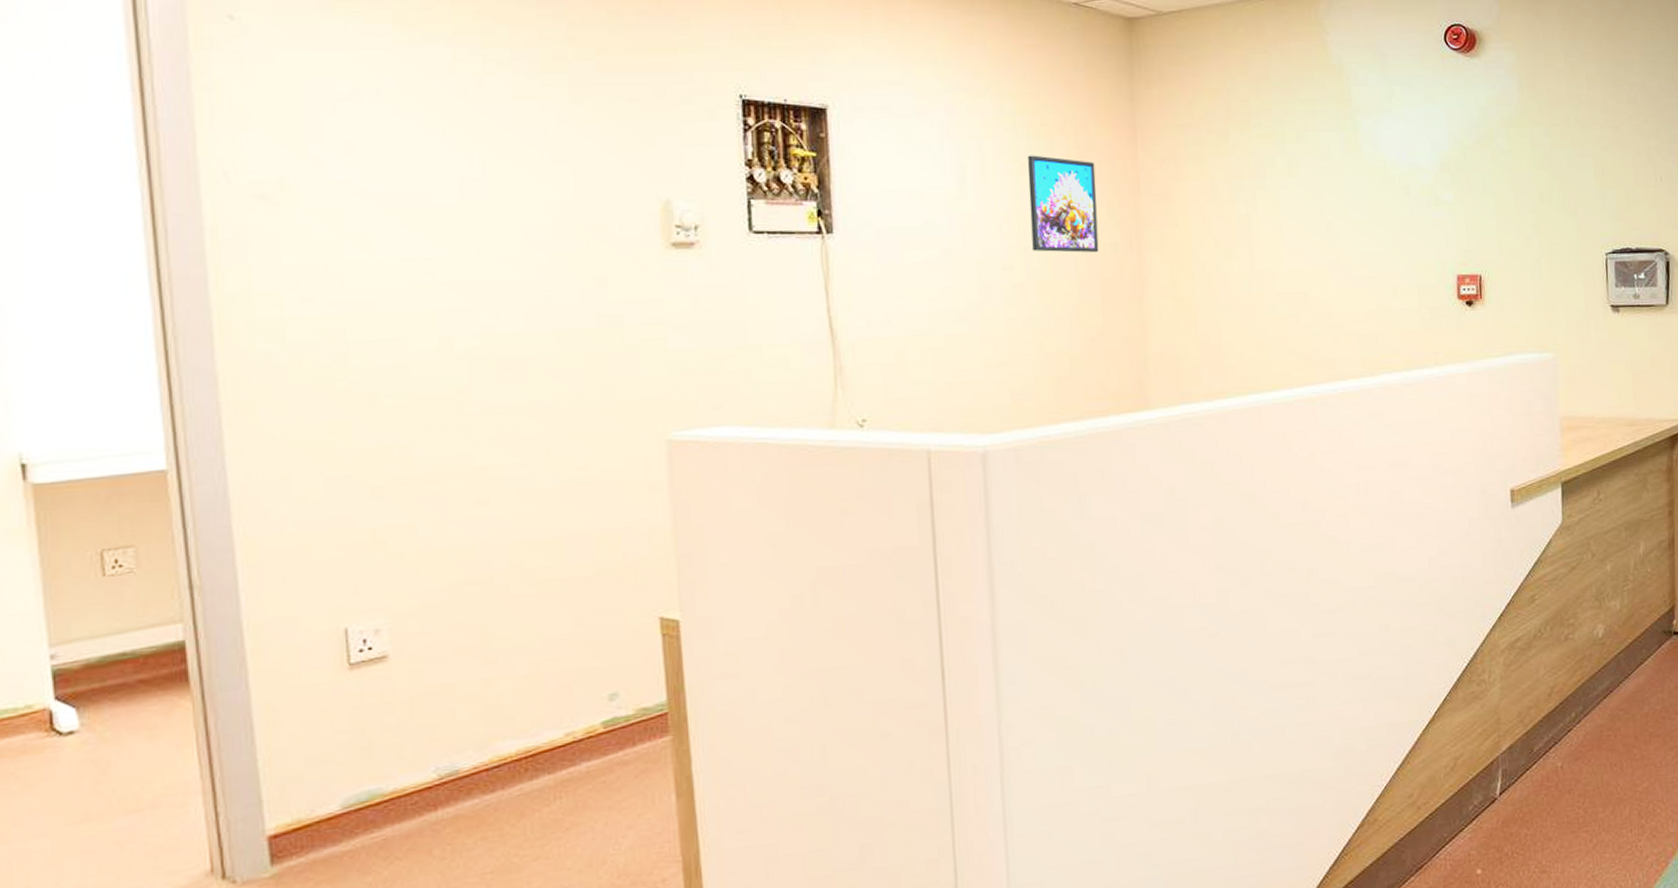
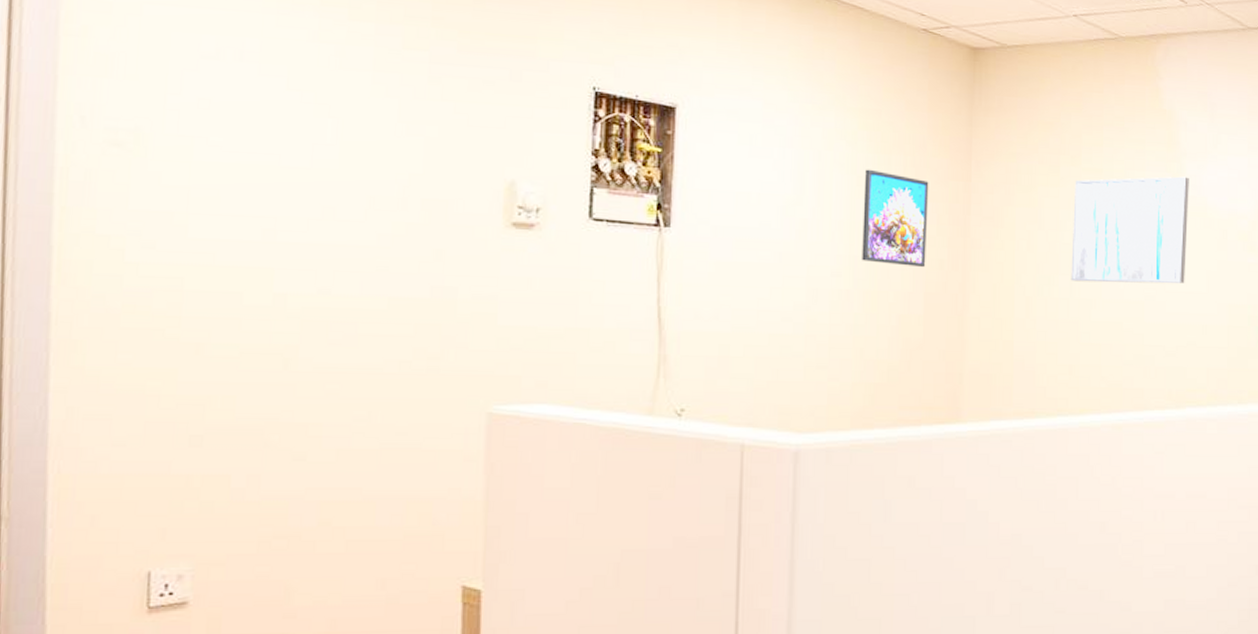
wall art: none [1246,134,1369,254] -> present [1071,176,1189,284]

